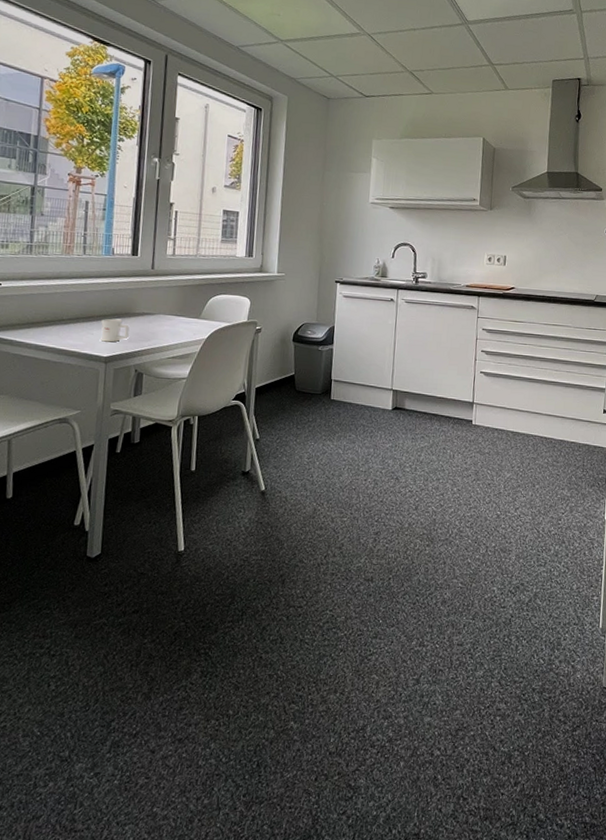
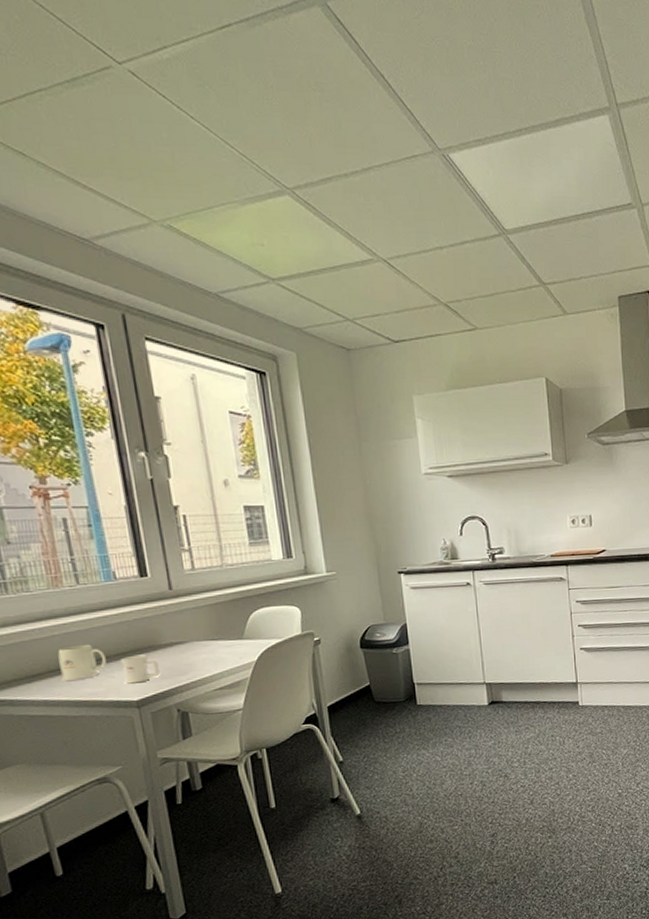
mug: none [53,303,91,333] -> present [57,644,107,682]

